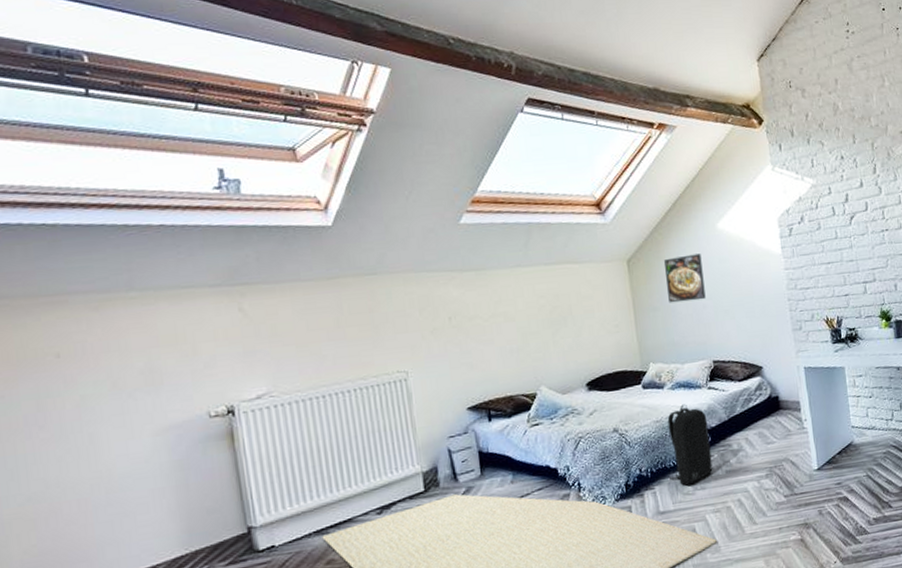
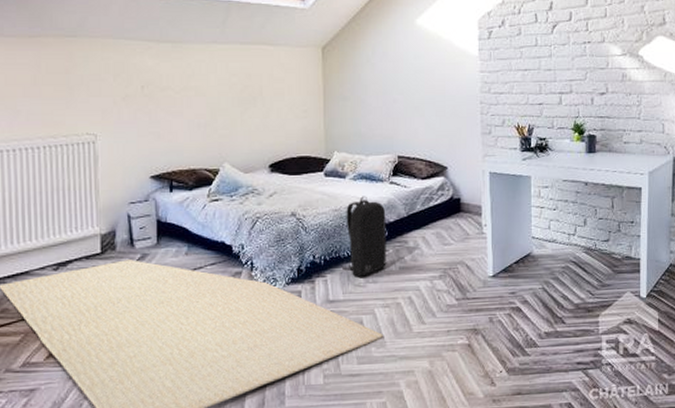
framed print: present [663,253,706,303] -> none [358,47,397,94]

